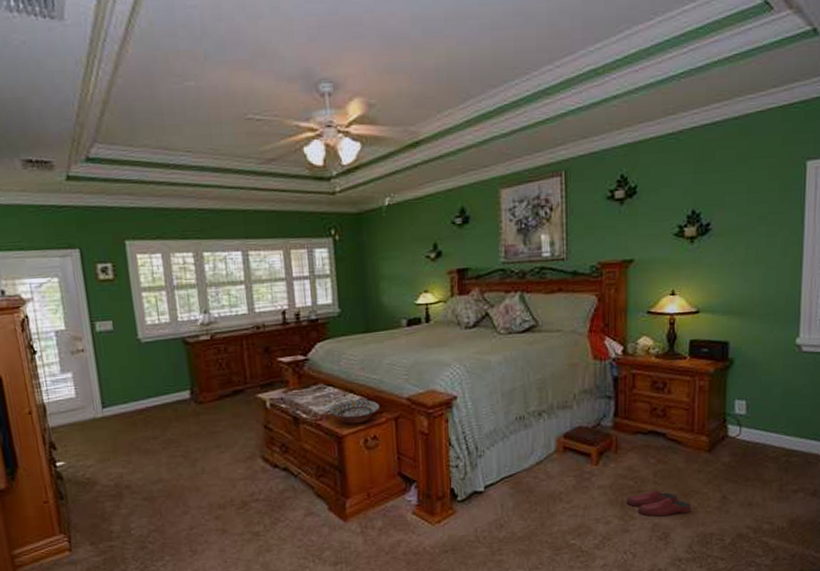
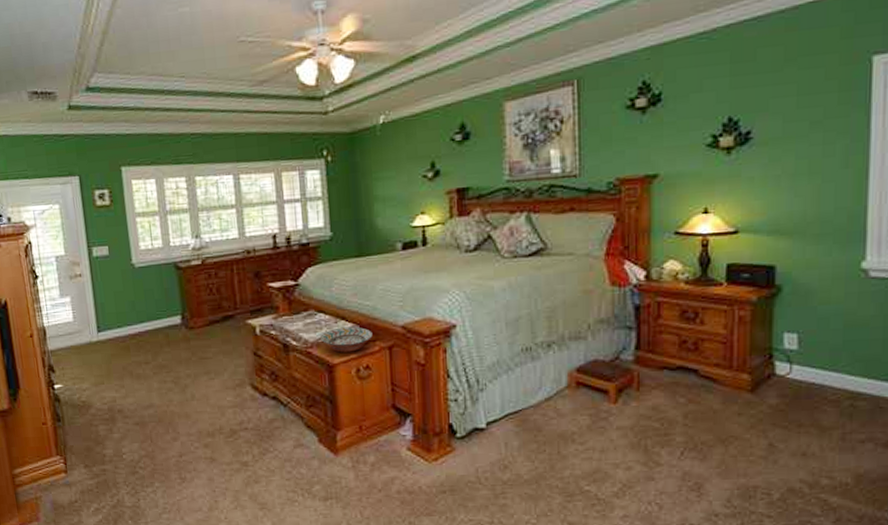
slippers: present [626,489,691,517] -> none [650,433,730,464]

